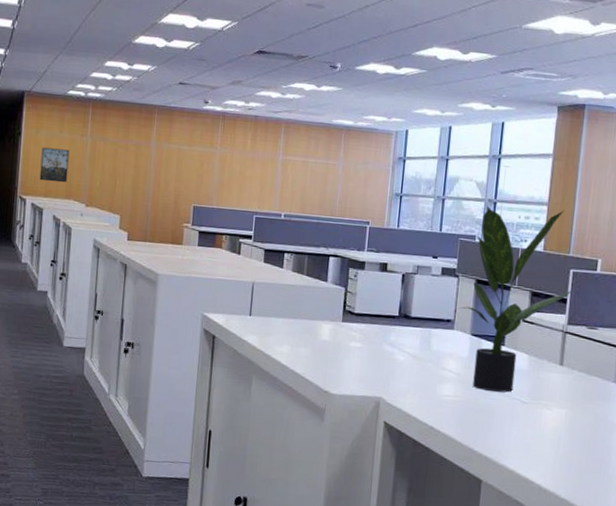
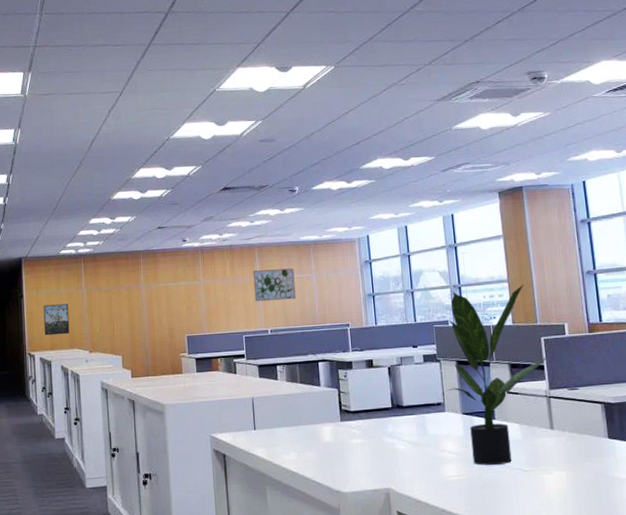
wall art: none [272,148,321,186] -> present [253,268,296,302]

